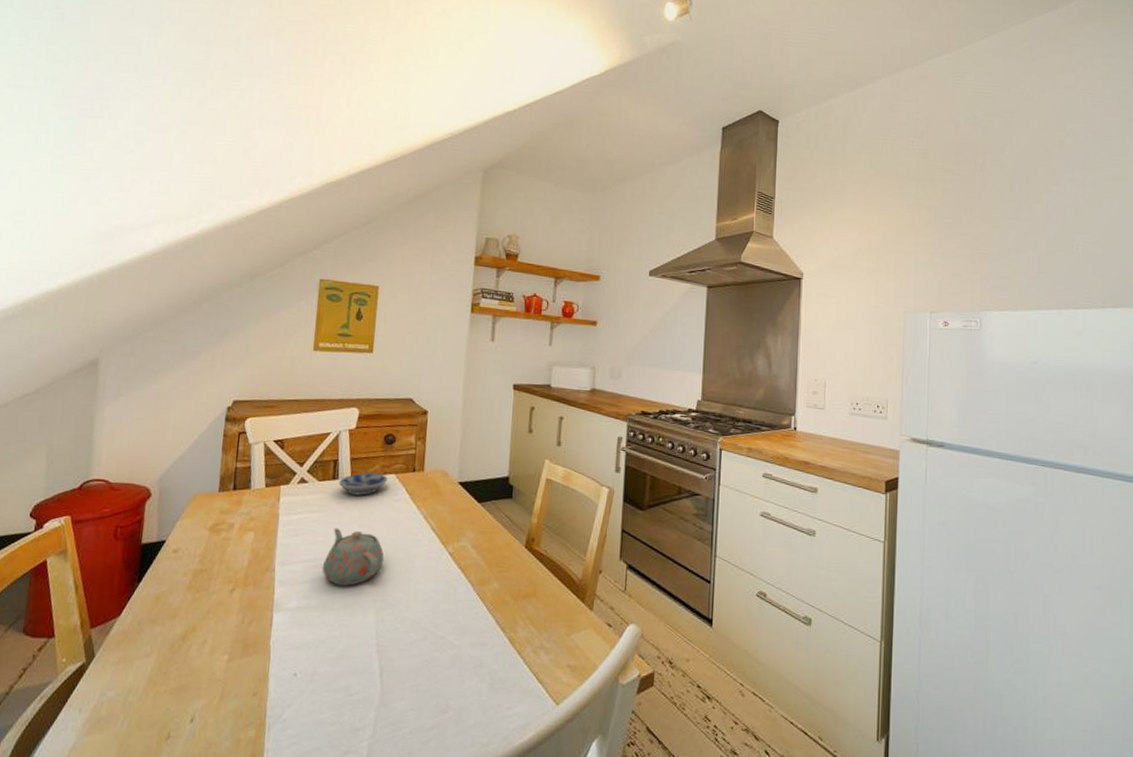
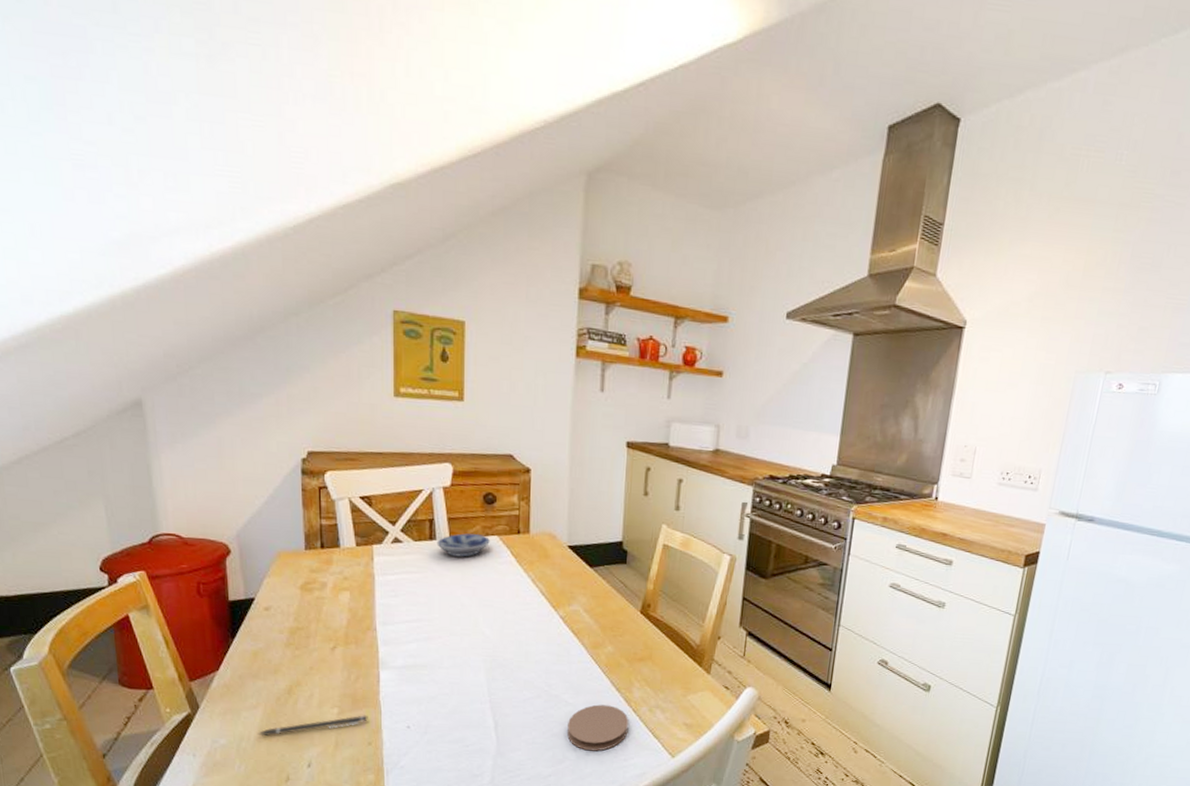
pen: none [146,662,257,688] -> present [258,715,368,737]
teapot: present [322,528,385,586] -> none [426,589,492,646]
coaster: none [451,646,513,699] -> present [567,704,629,751]

